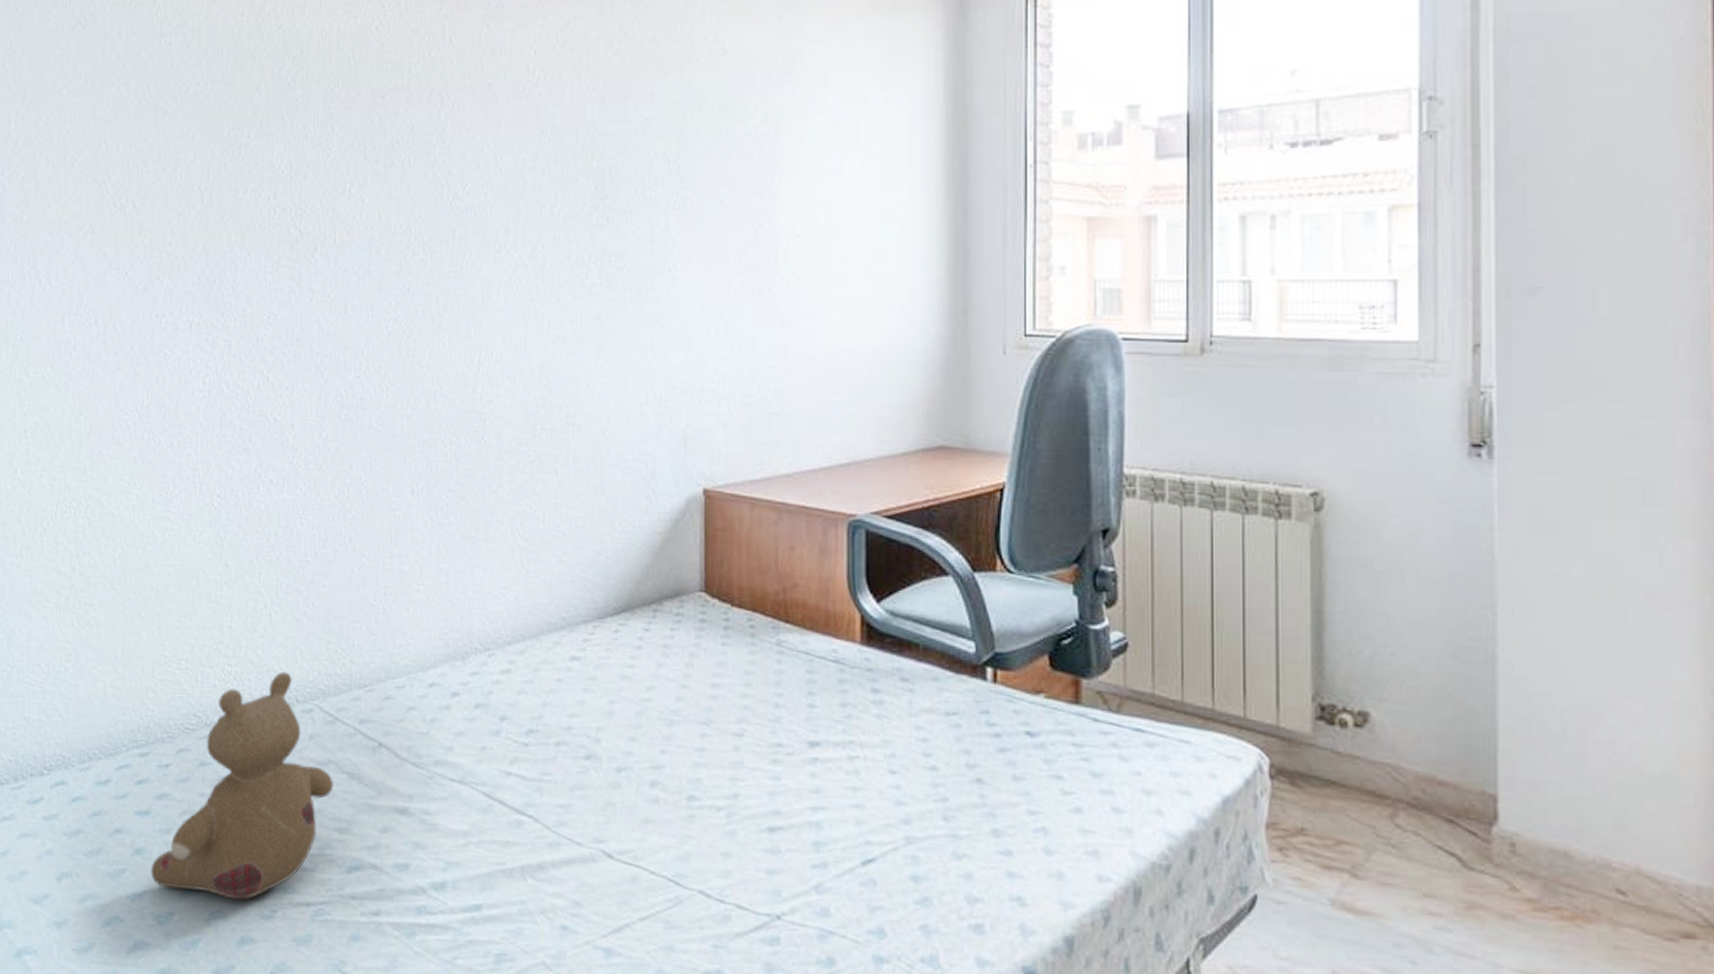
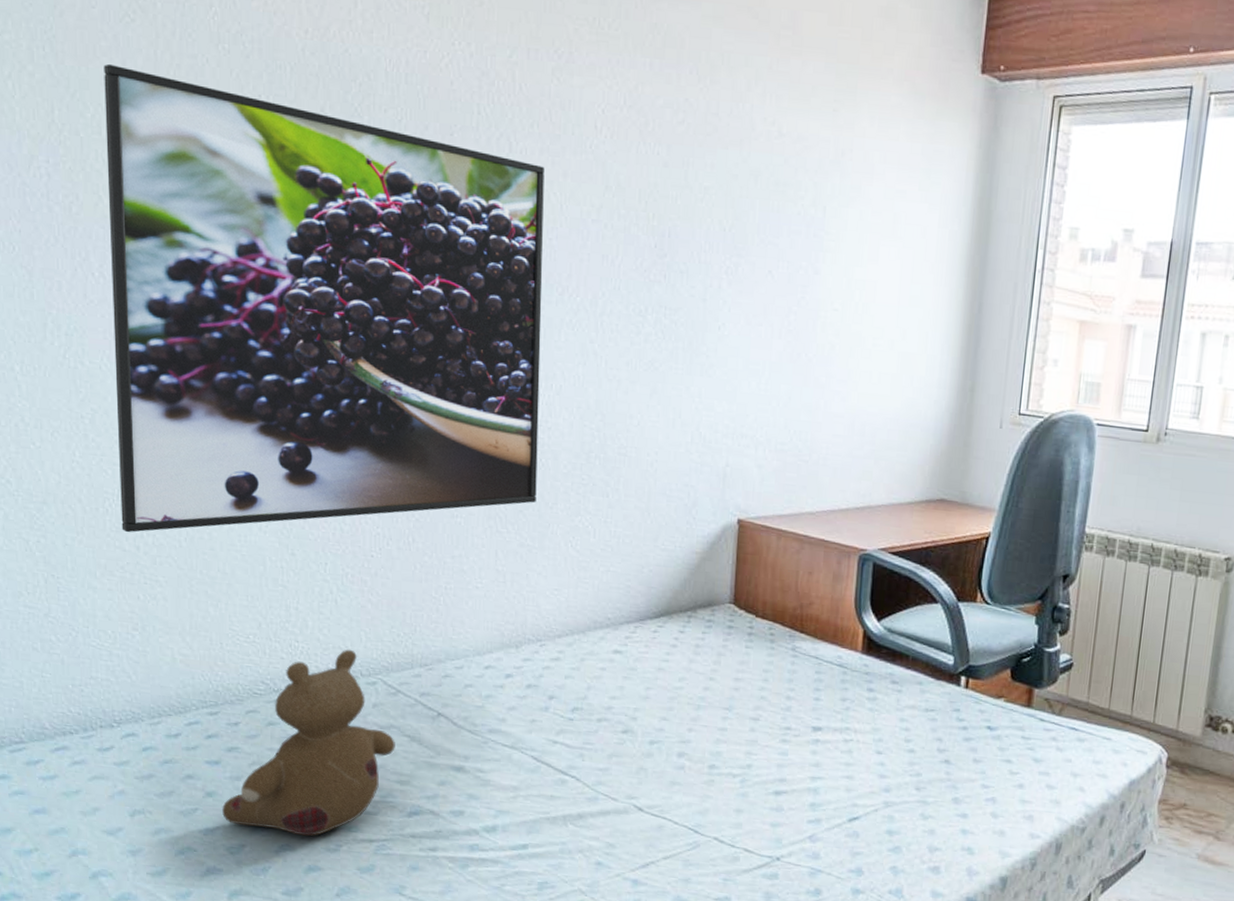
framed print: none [56,71,479,553] -> present [104,63,545,533]

